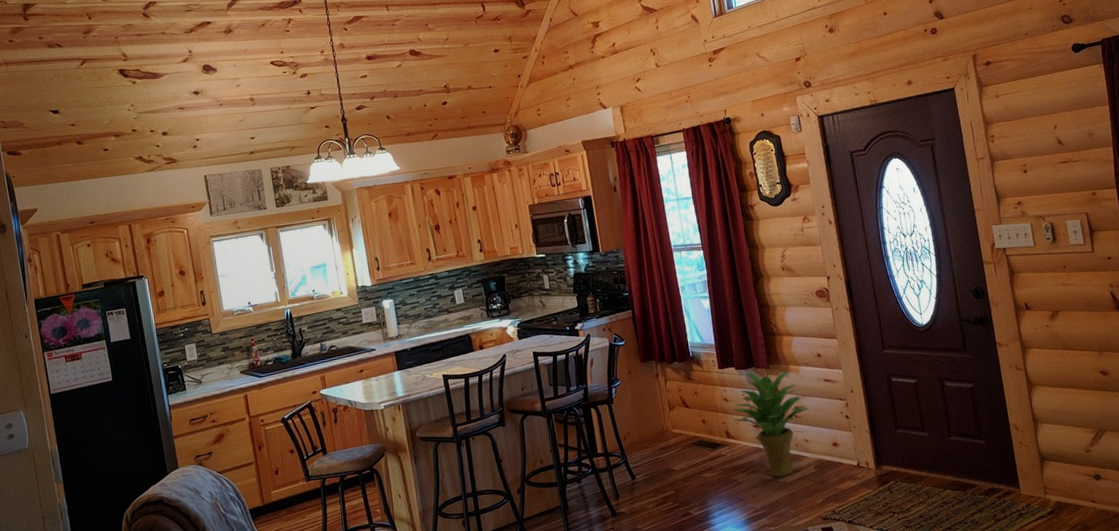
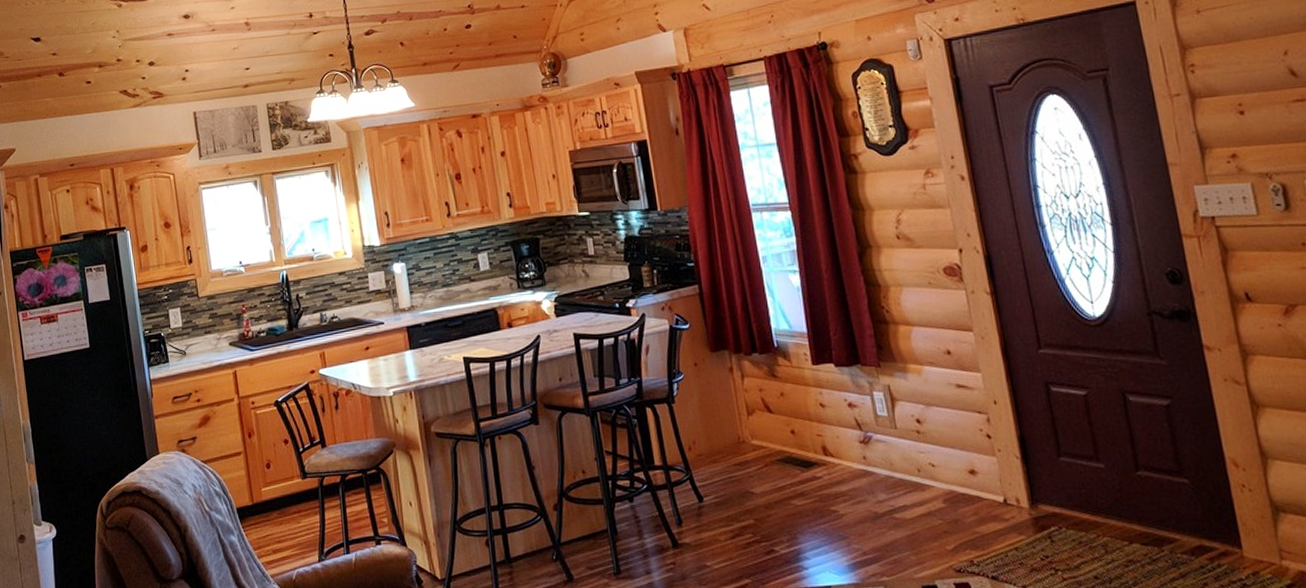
potted plant: present [733,371,809,477] -> none [831,370,936,510]

